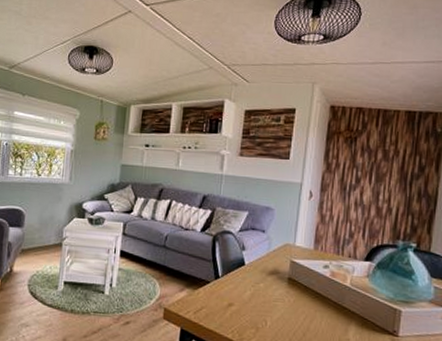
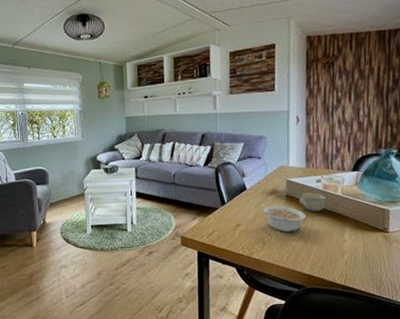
legume: none [261,287,307,322] -> present [263,205,306,233]
cup: none [302,277,332,302] -> present [299,192,326,212]

